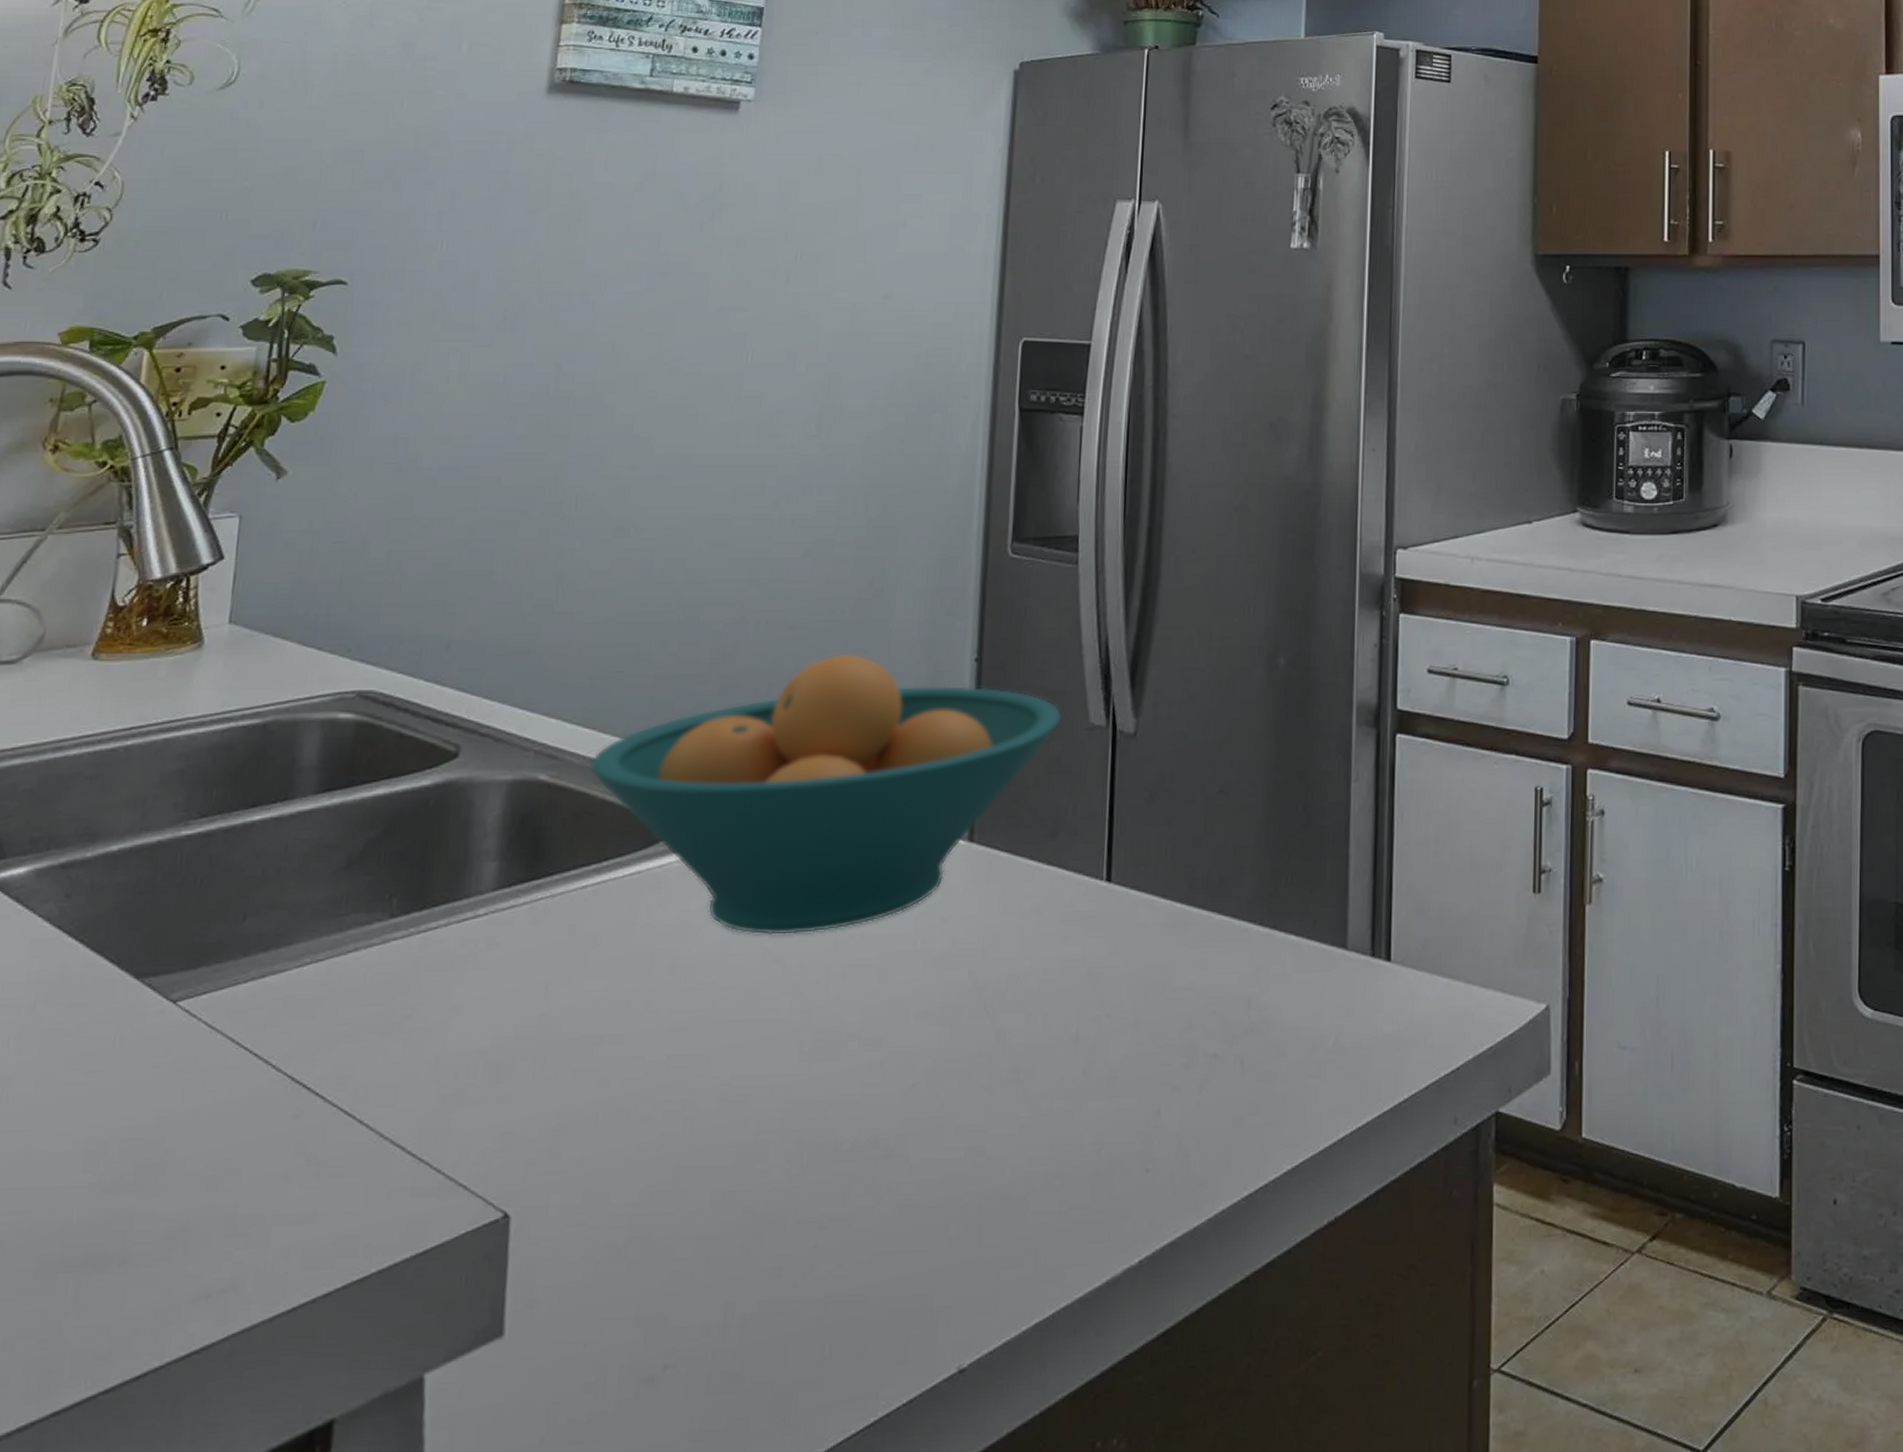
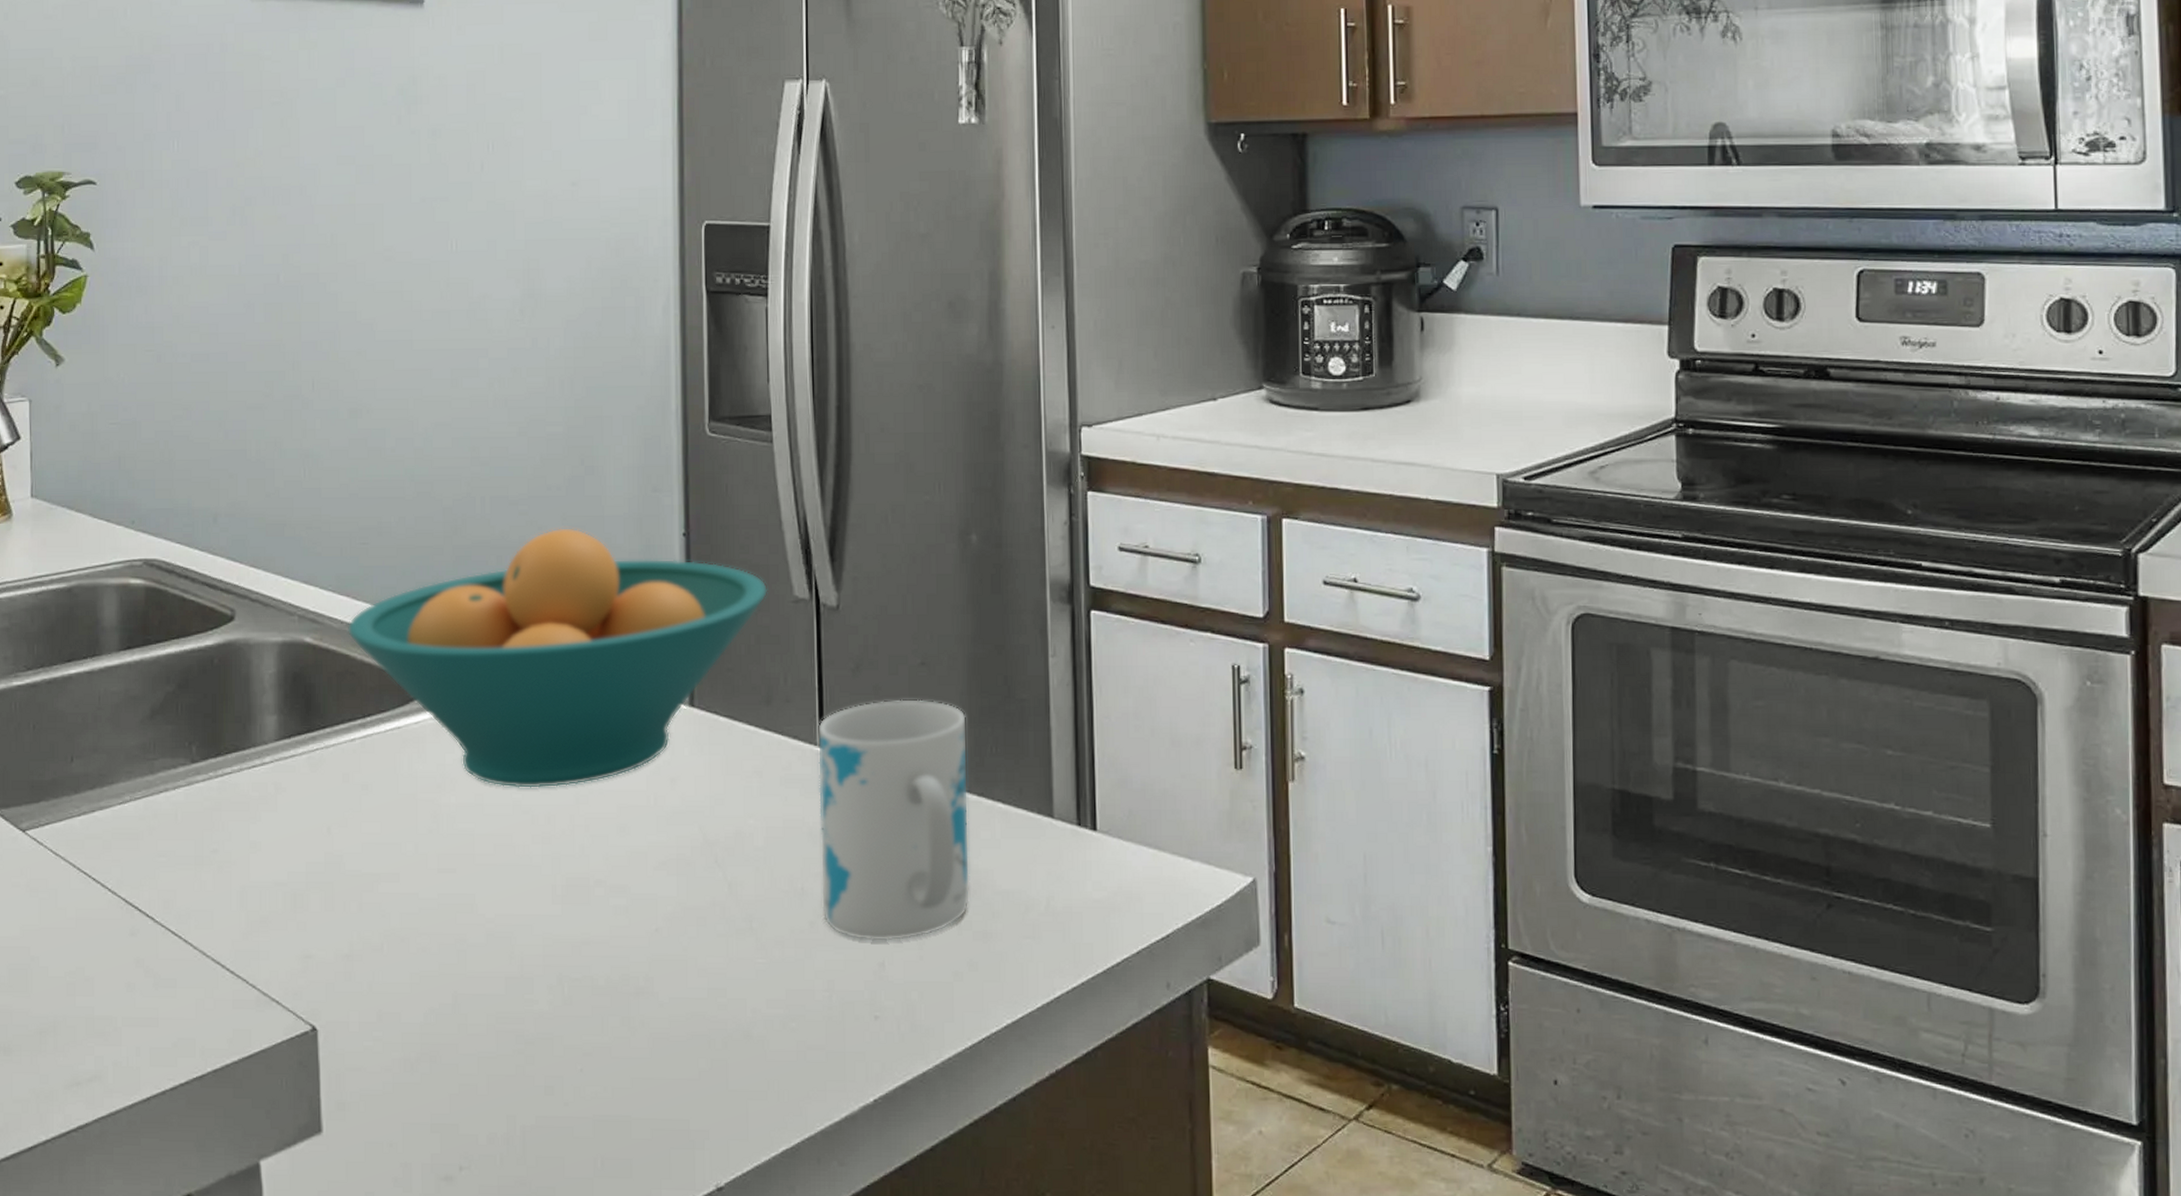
mug: none [1096,829,1263,1088] -> present [817,699,971,941]

